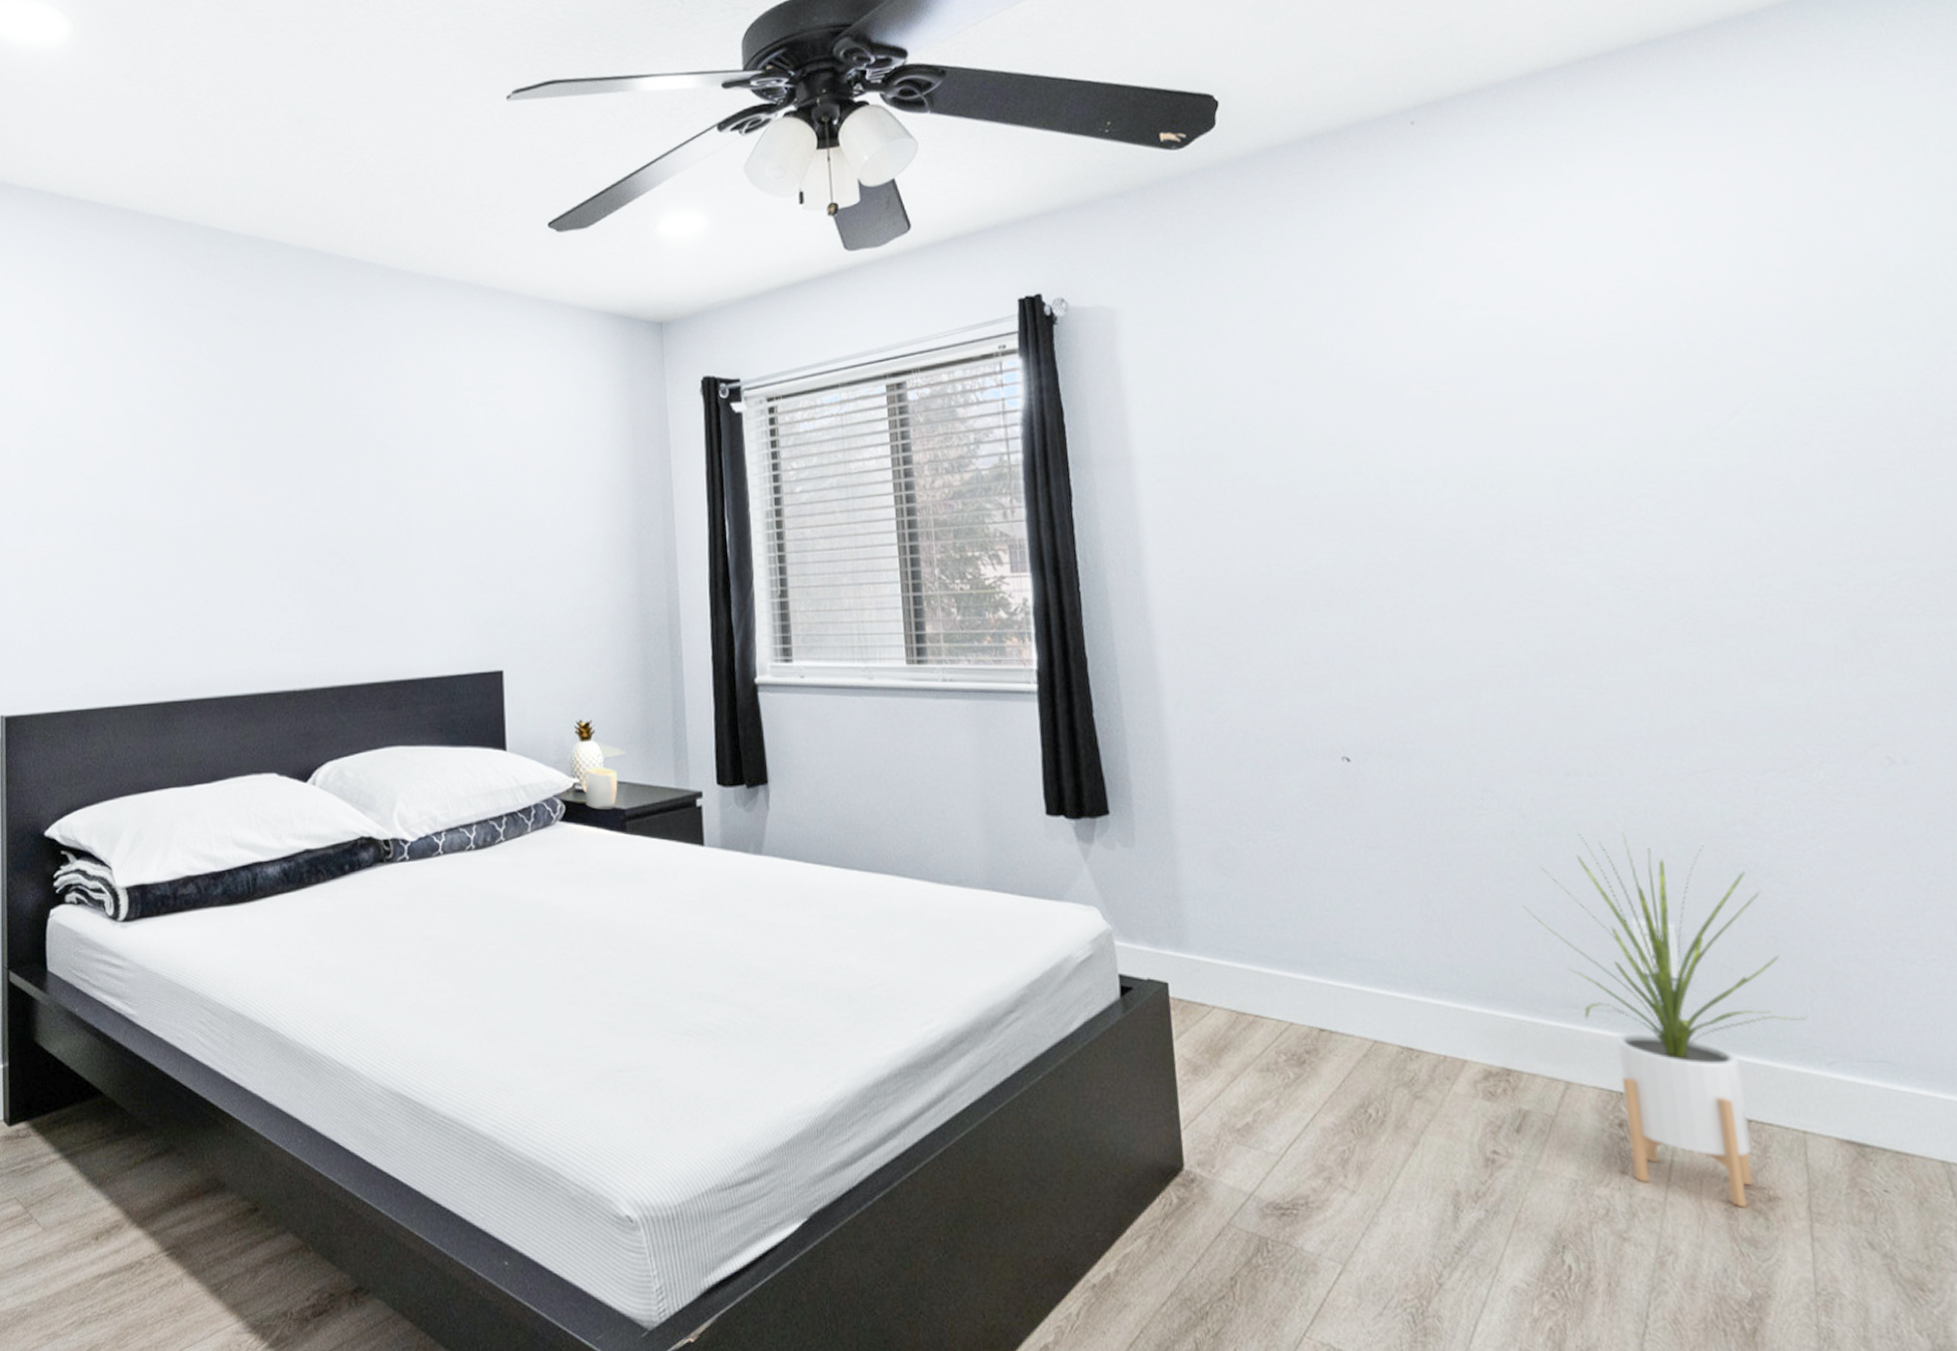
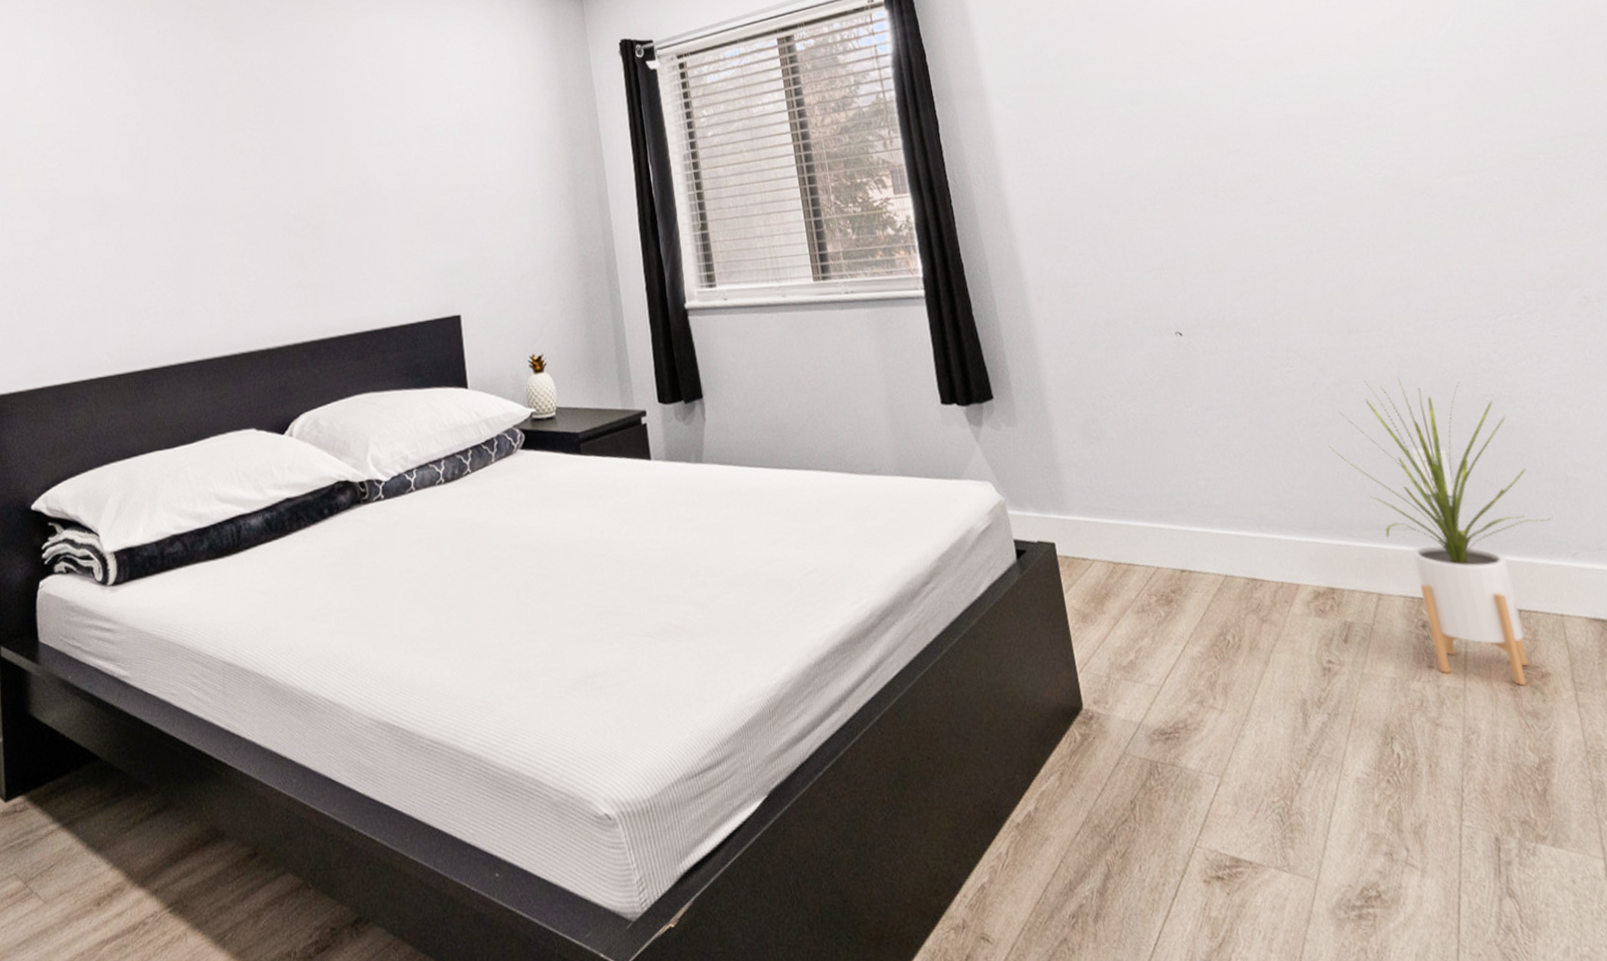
mug: present [581,767,618,809] -> none [537,396,571,435]

